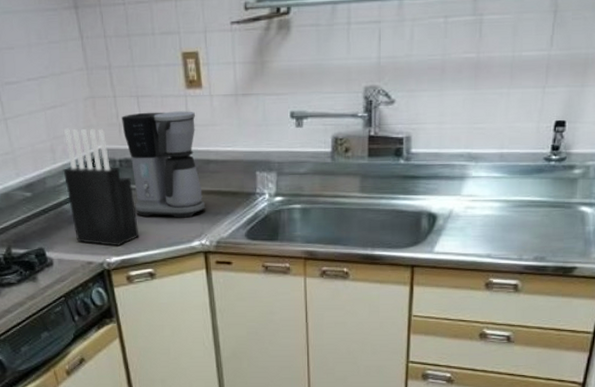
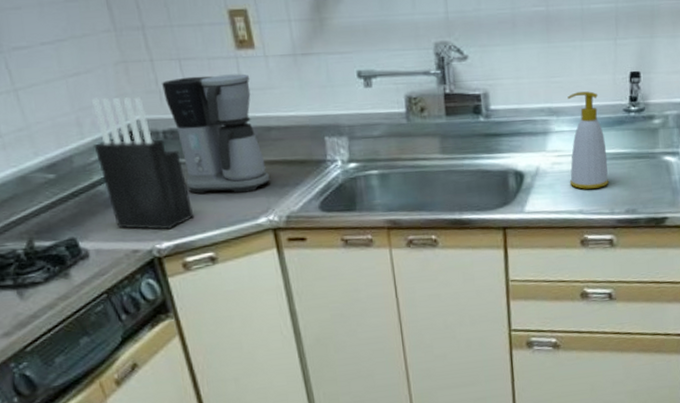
soap bottle: none [481,139,522,234] -> present [567,91,610,189]

